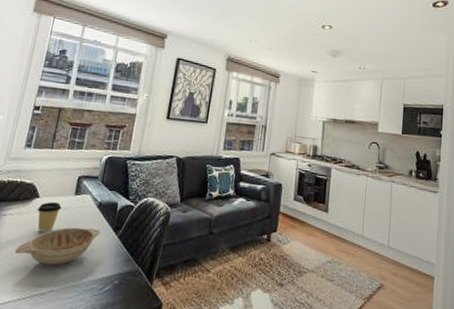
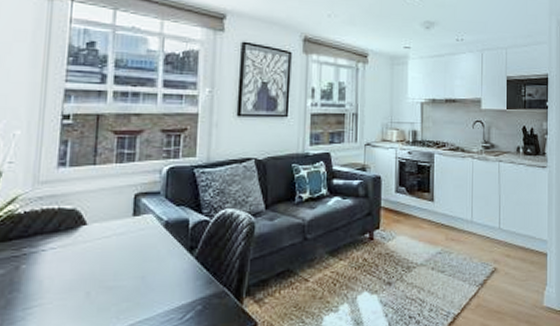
decorative bowl: present [15,227,101,266] -> none [65,252,172,301]
coffee cup: present [37,201,62,233] -> none [87,227,118,265]

